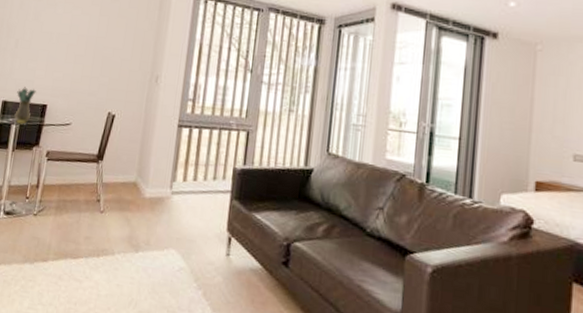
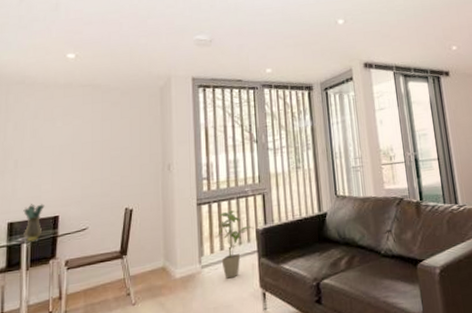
house plant: none [192,140,231,213] -> present [218,210,253,279]

